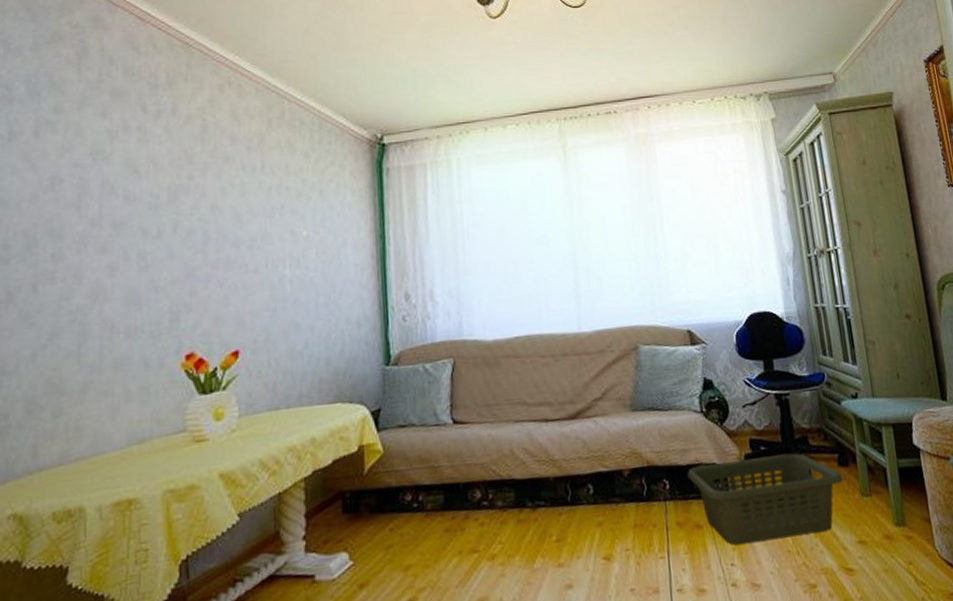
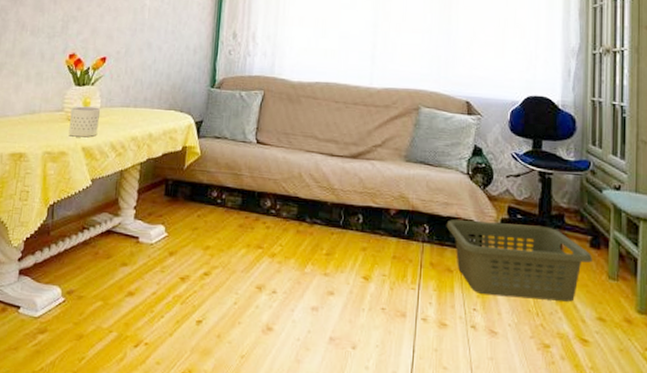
mug: none [197,417,239,463] -> present [68,106,100,138]

